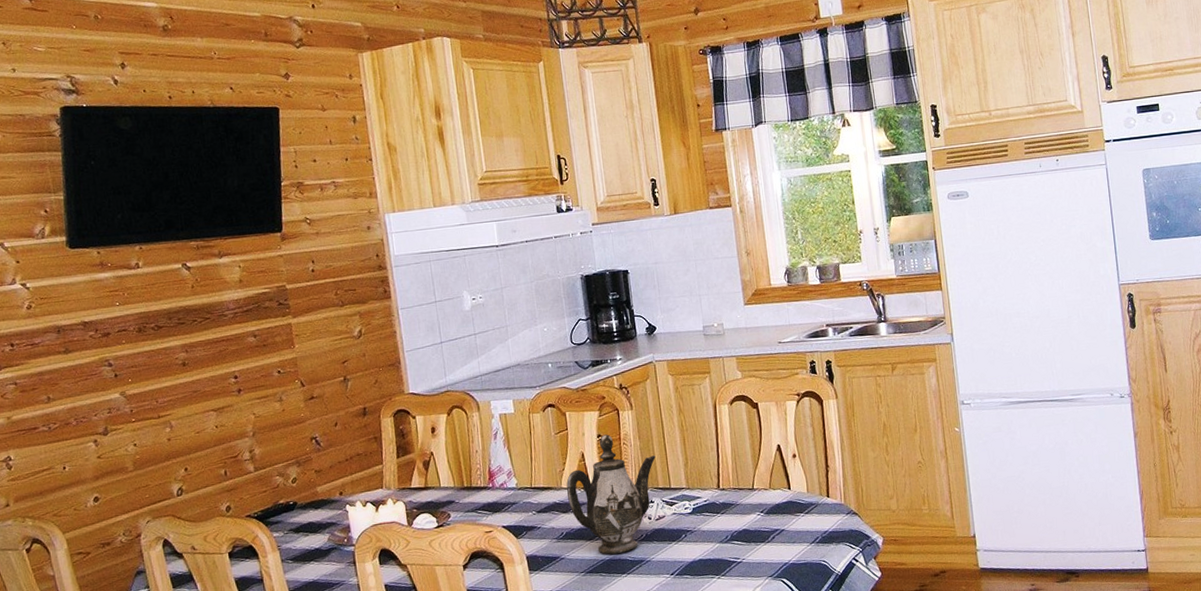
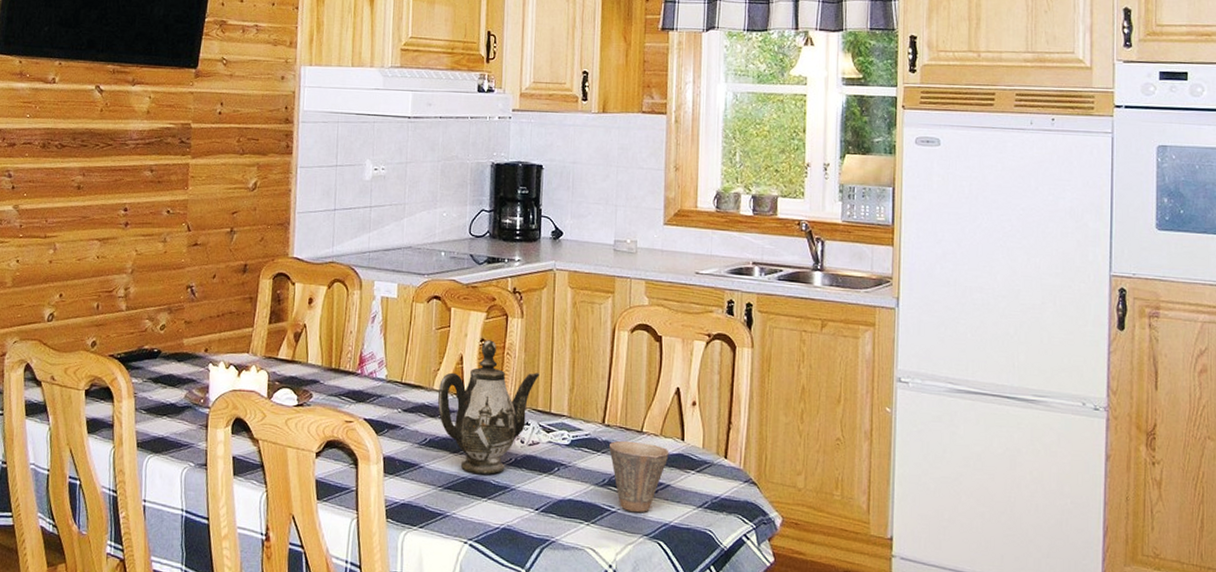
cup: none [727,497,780,559] -> present [609,440,669,512]

